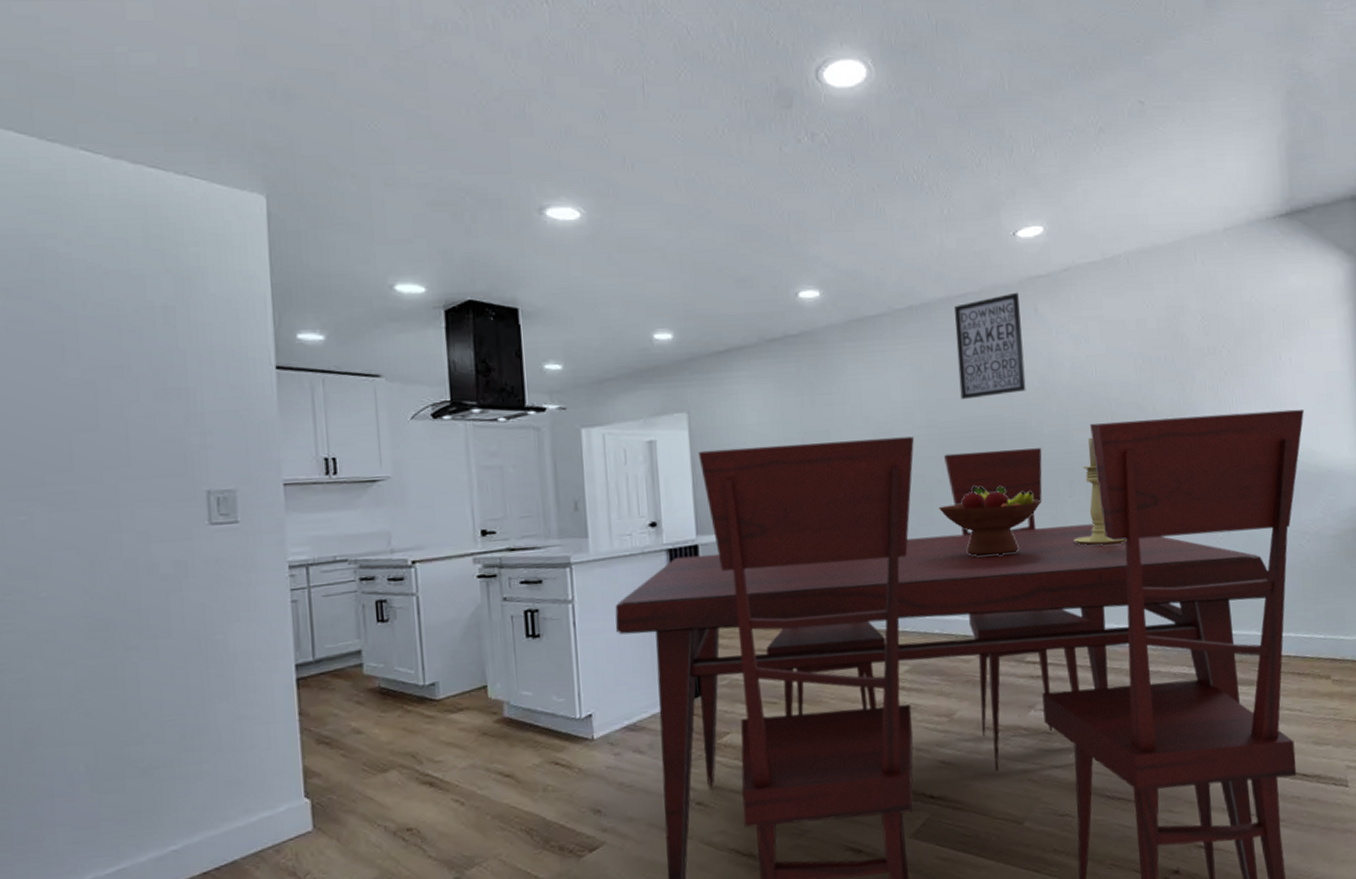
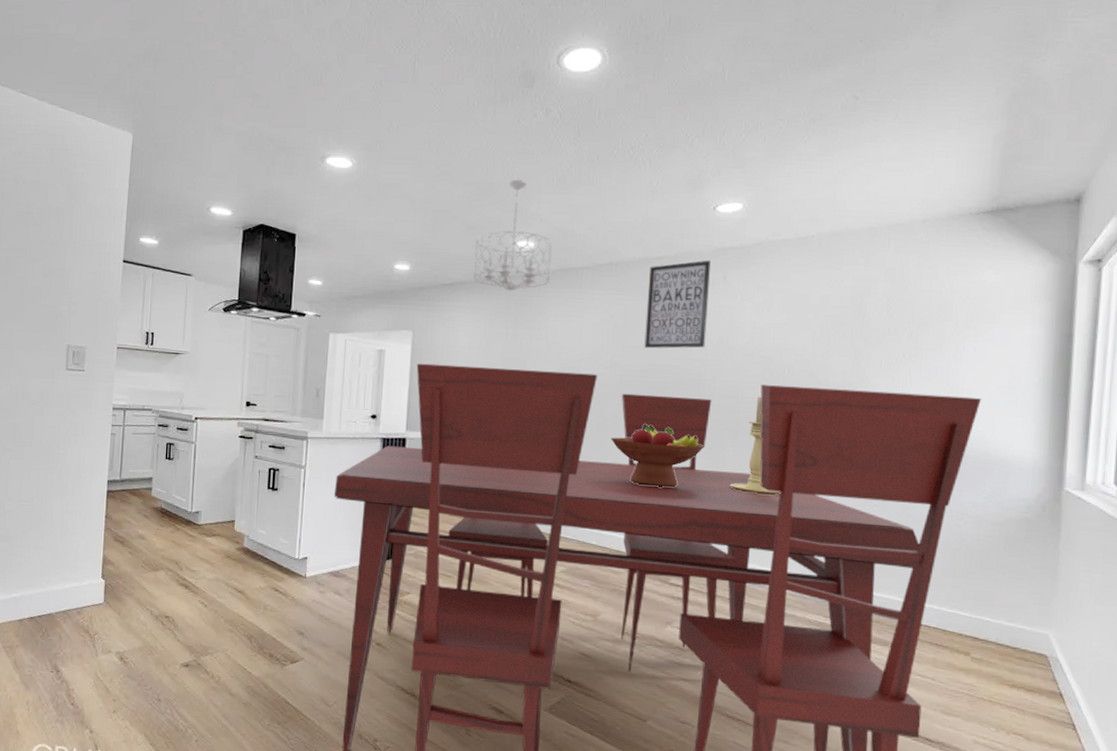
chandelier: none [750,218,844,352] -> present [473,179,552,291]

